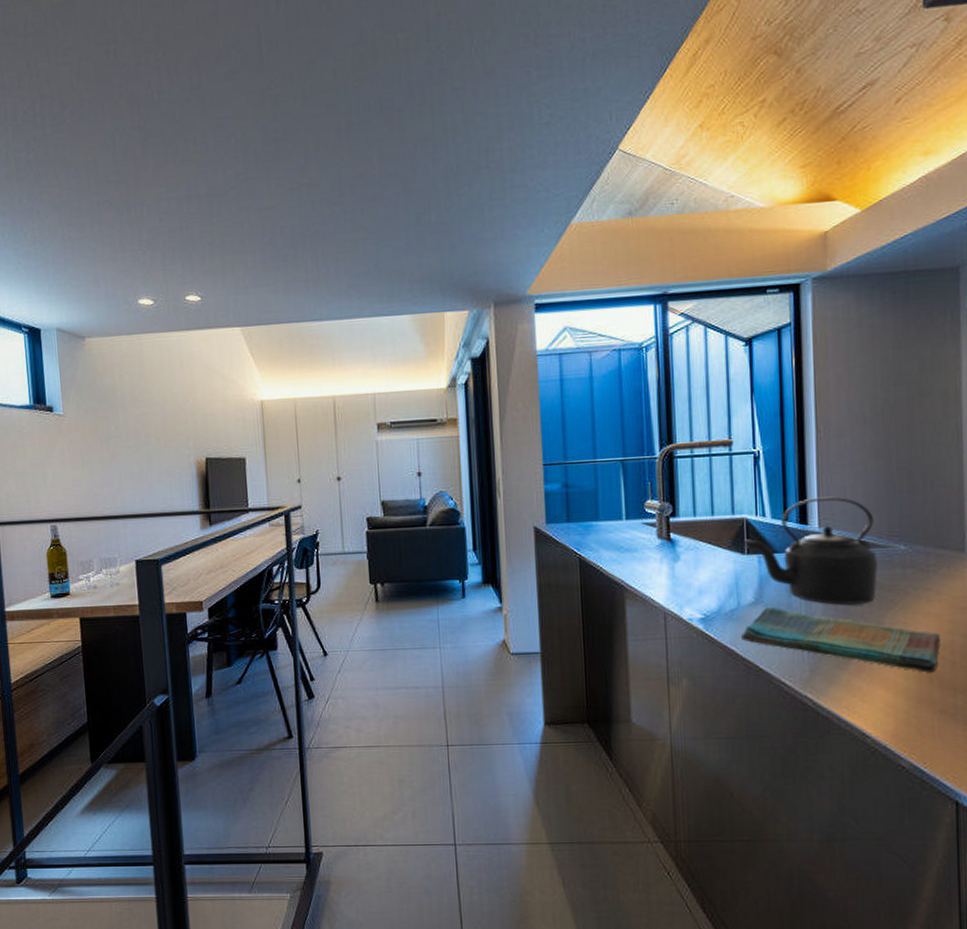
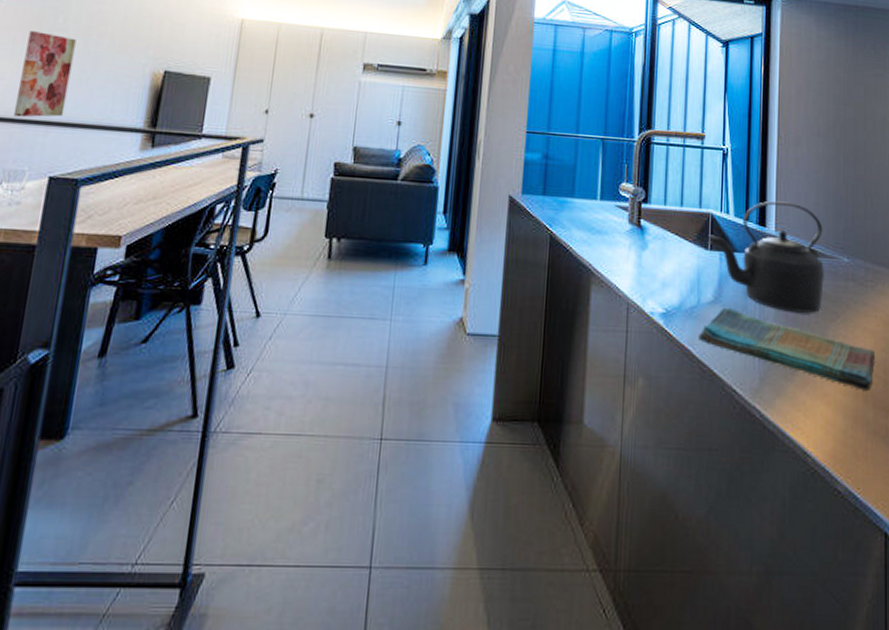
wall art: none [91,440,134,515] -> present [13,31,76,118]

